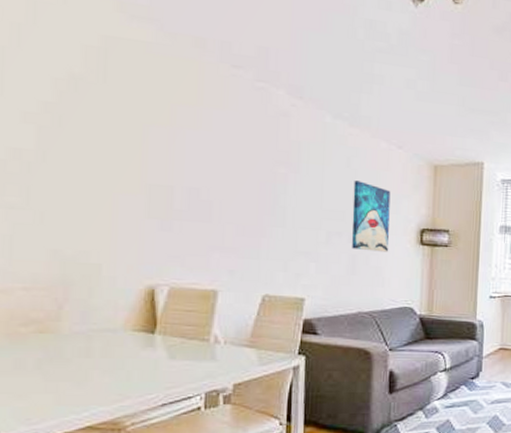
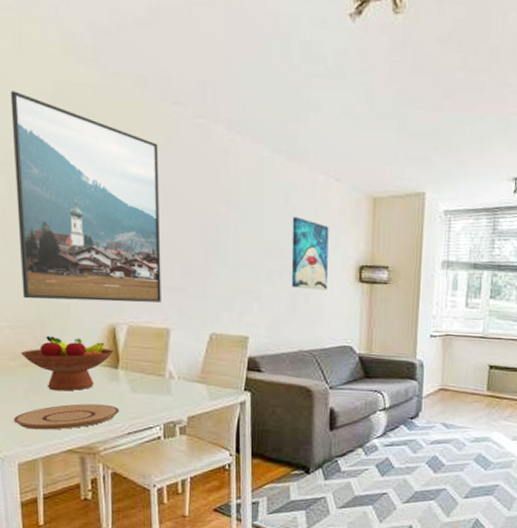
plate: none [18,373,154,405] -> present [13,403,120,430]
fruit bowl: none [36,298,152,360] -> present [21,336,114,391]
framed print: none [44,41,215,263] -> present [10,90,161,303]

